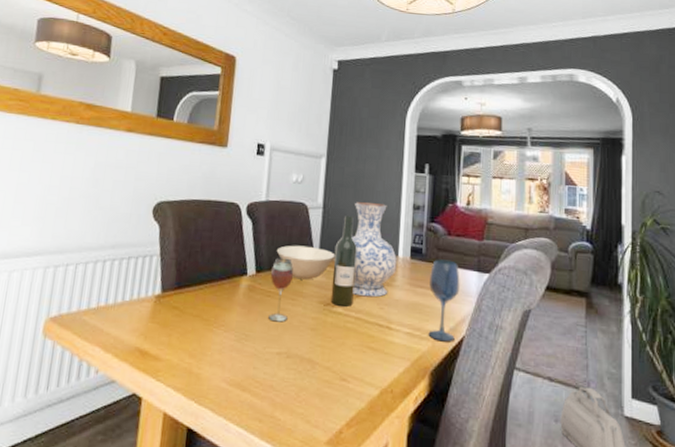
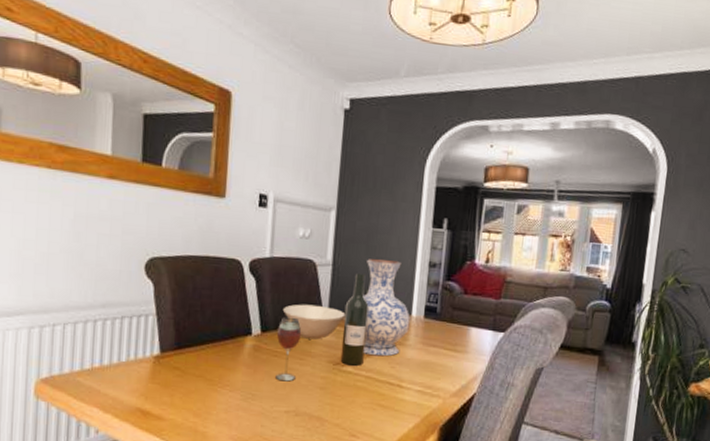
wineglass: present [428,259,460,342] -> none [439,318,475,399]

